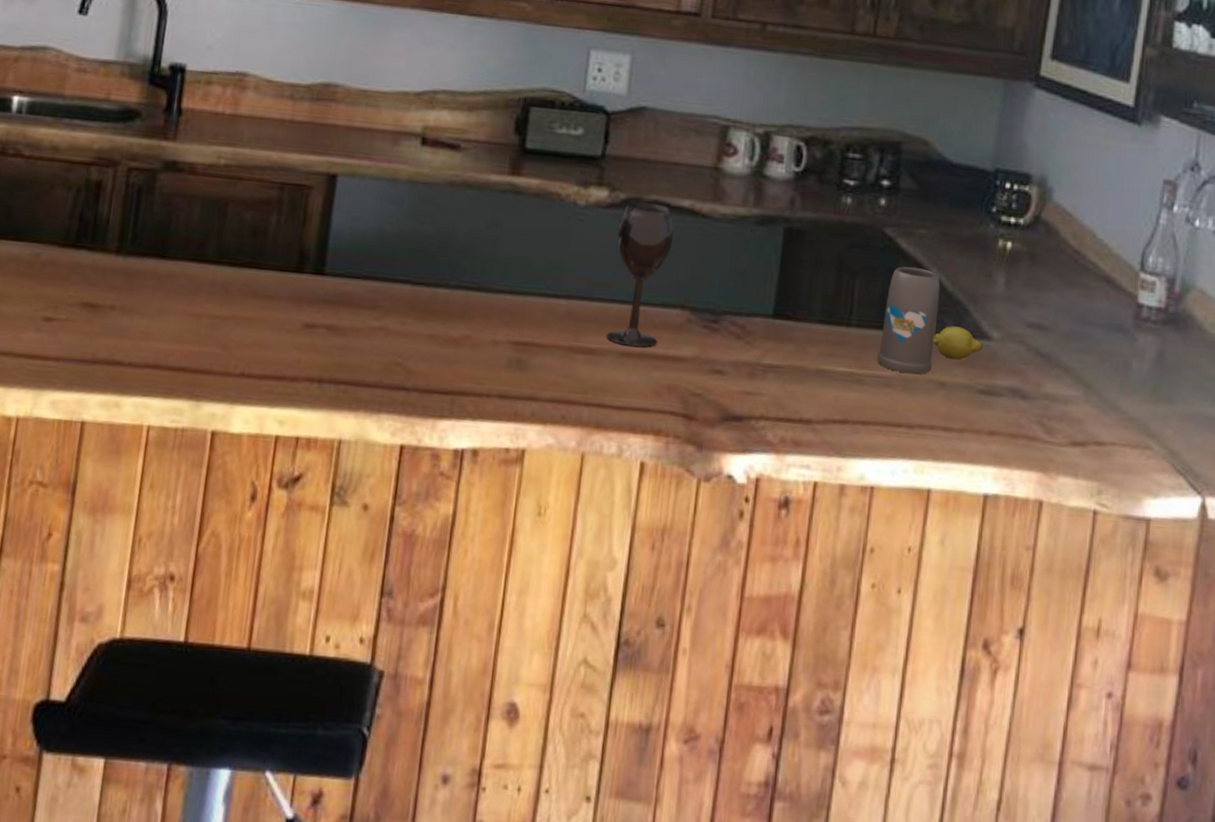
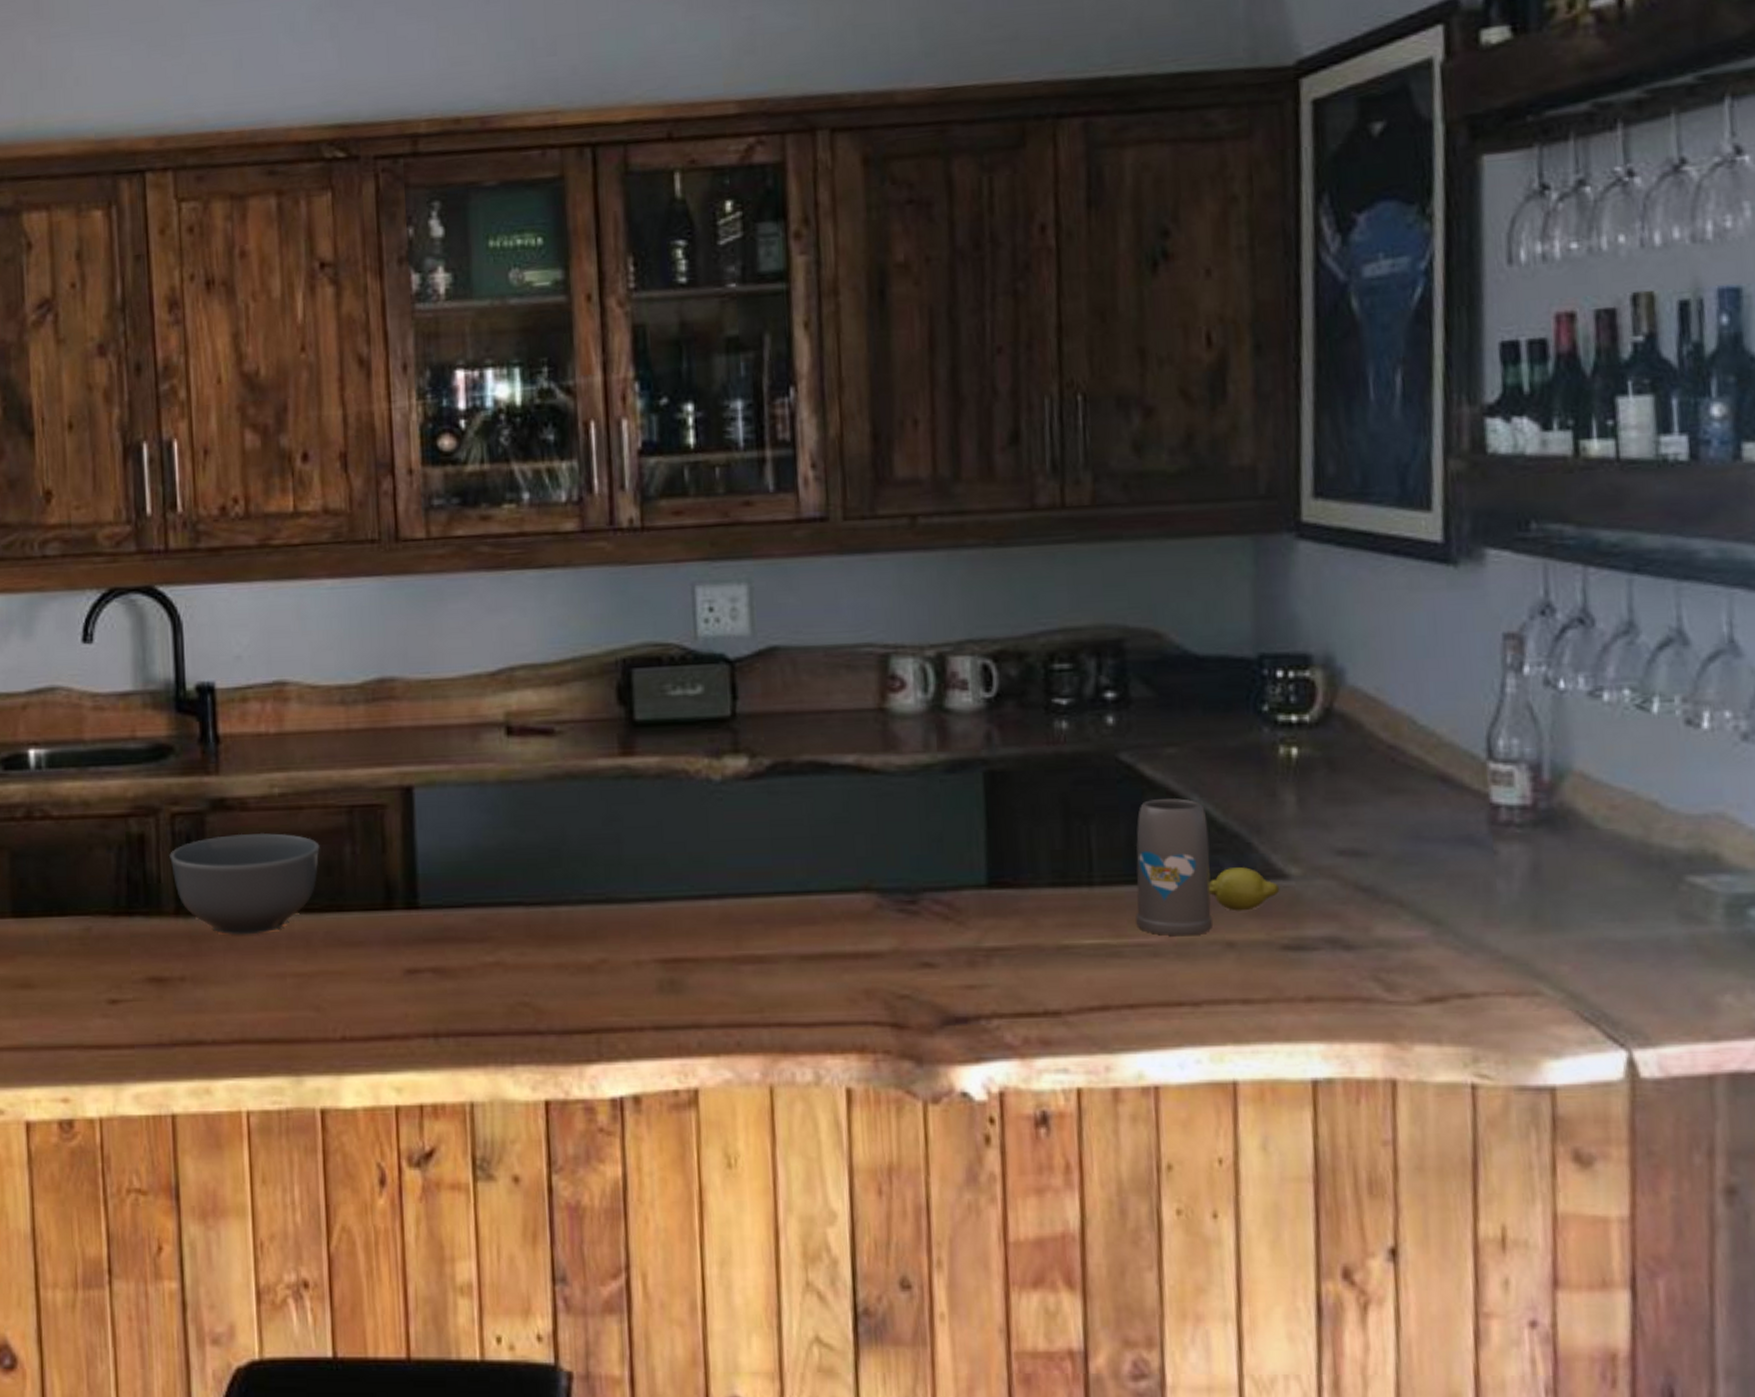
bowl: none [120,192,251,278] -> present [170,832,320,934]
wine glass: present [606,202,674,347] -> none [768,765,842,947]

